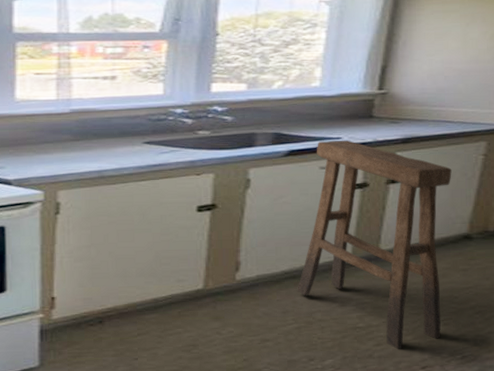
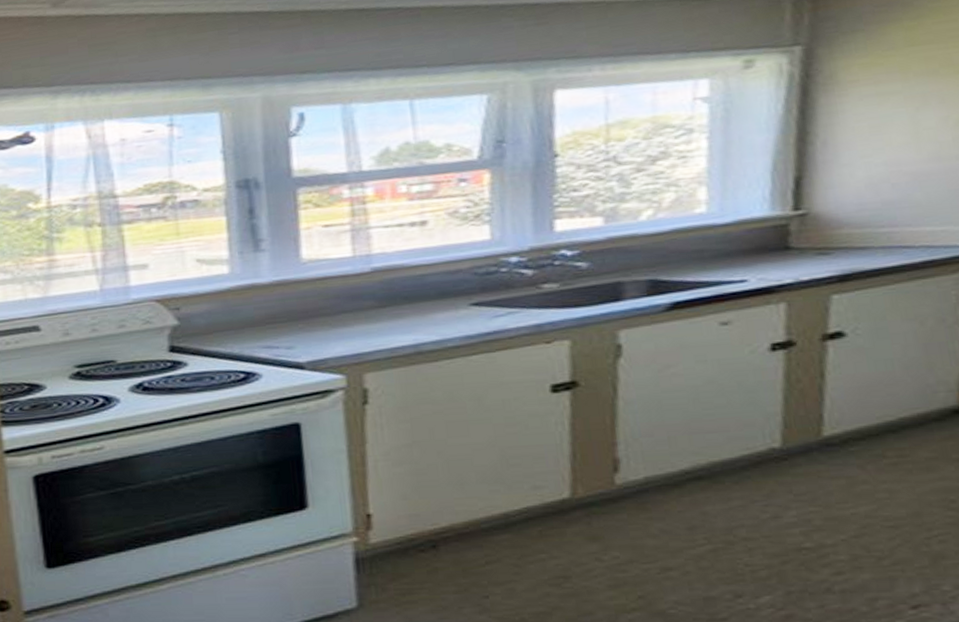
stool: present [297,140,452,350] -> none [705,282,936,581]

